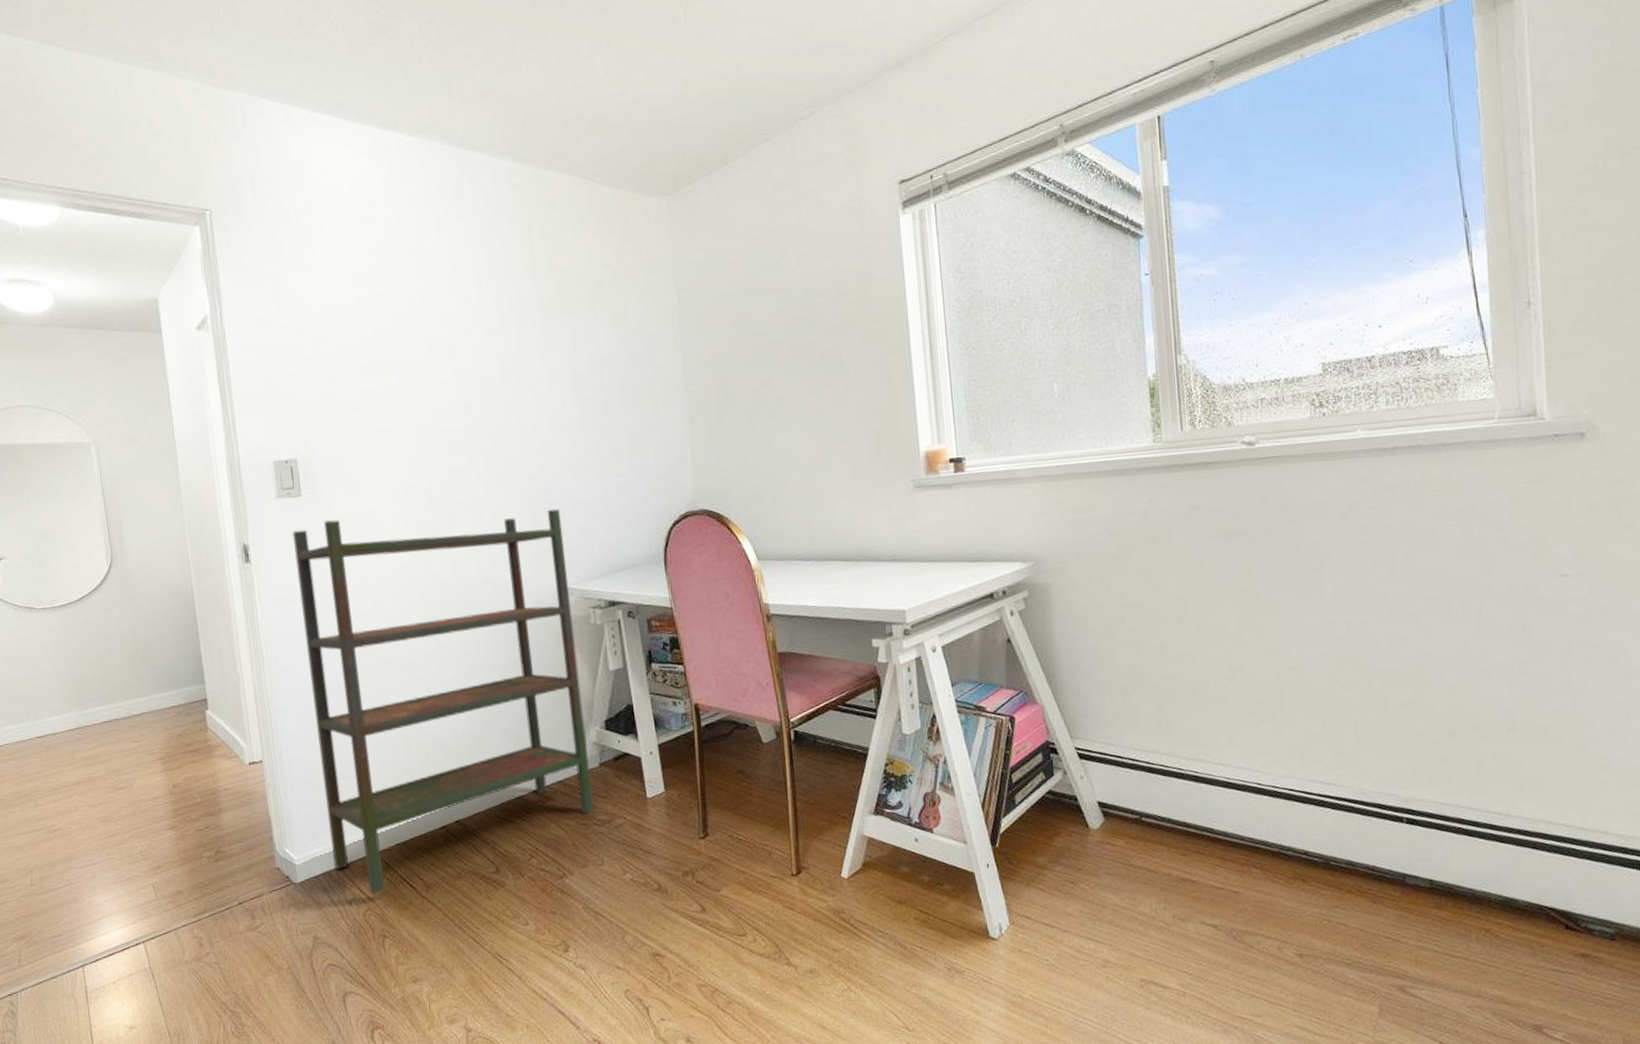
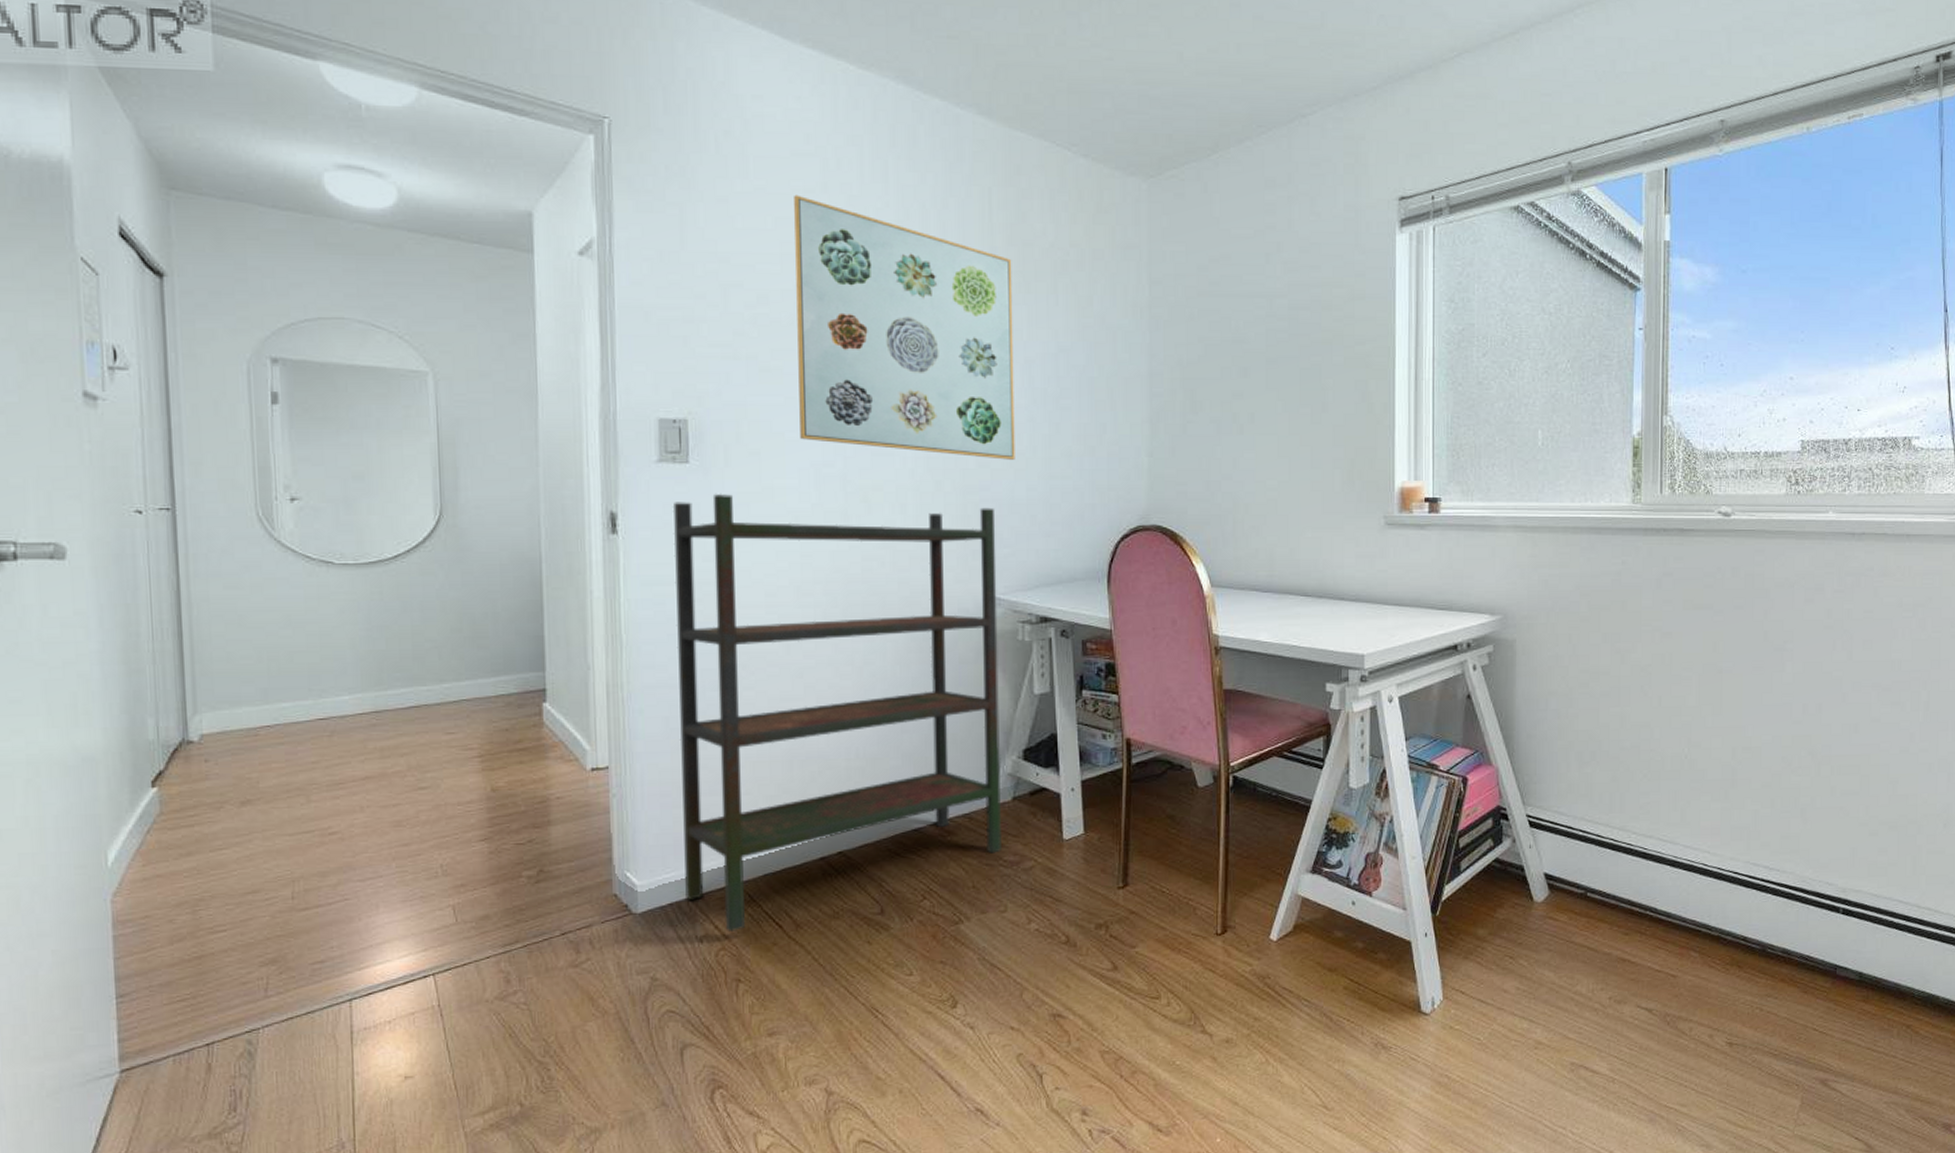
wall art: none [365,254,573,466] -> present [794,194,1015,460]

